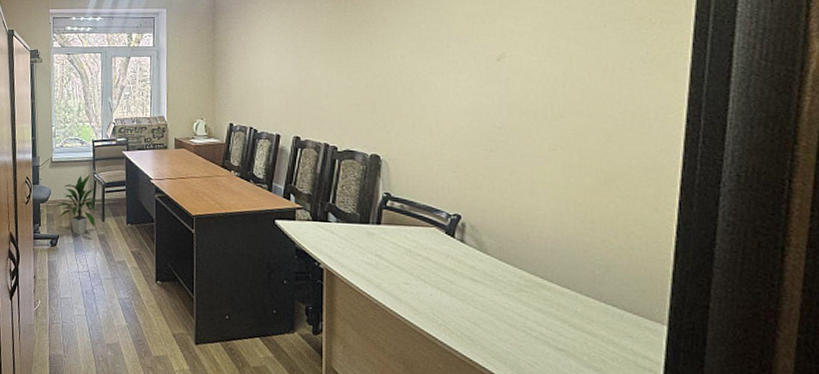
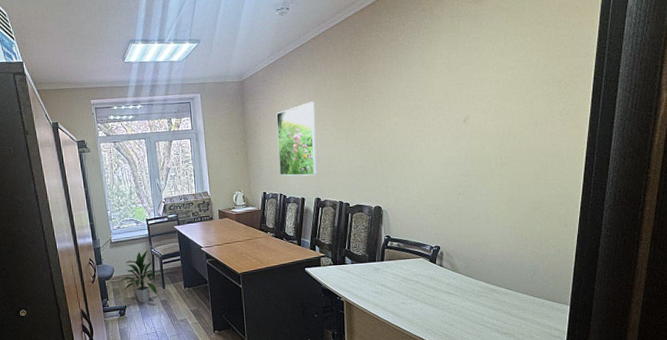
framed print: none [251,24,300,109] -> present [276,101,317,176]

